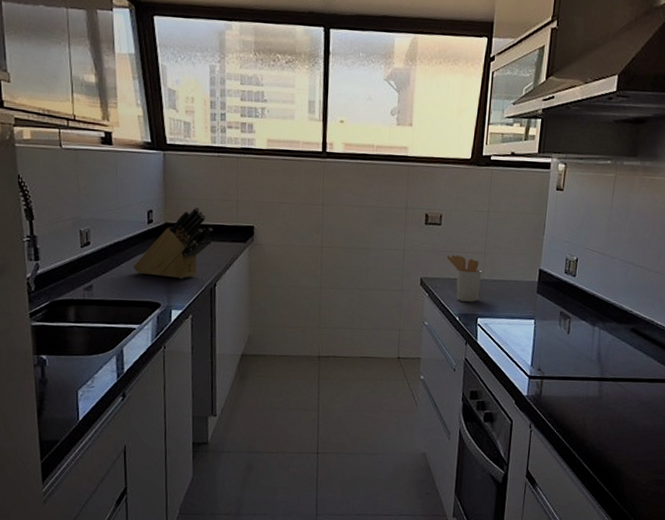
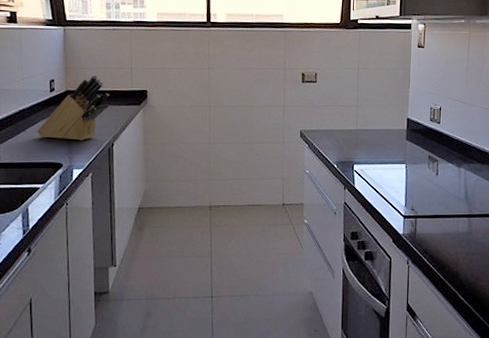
utensil holder: present [446,255,482,302] -> none [323,109,355,150]

